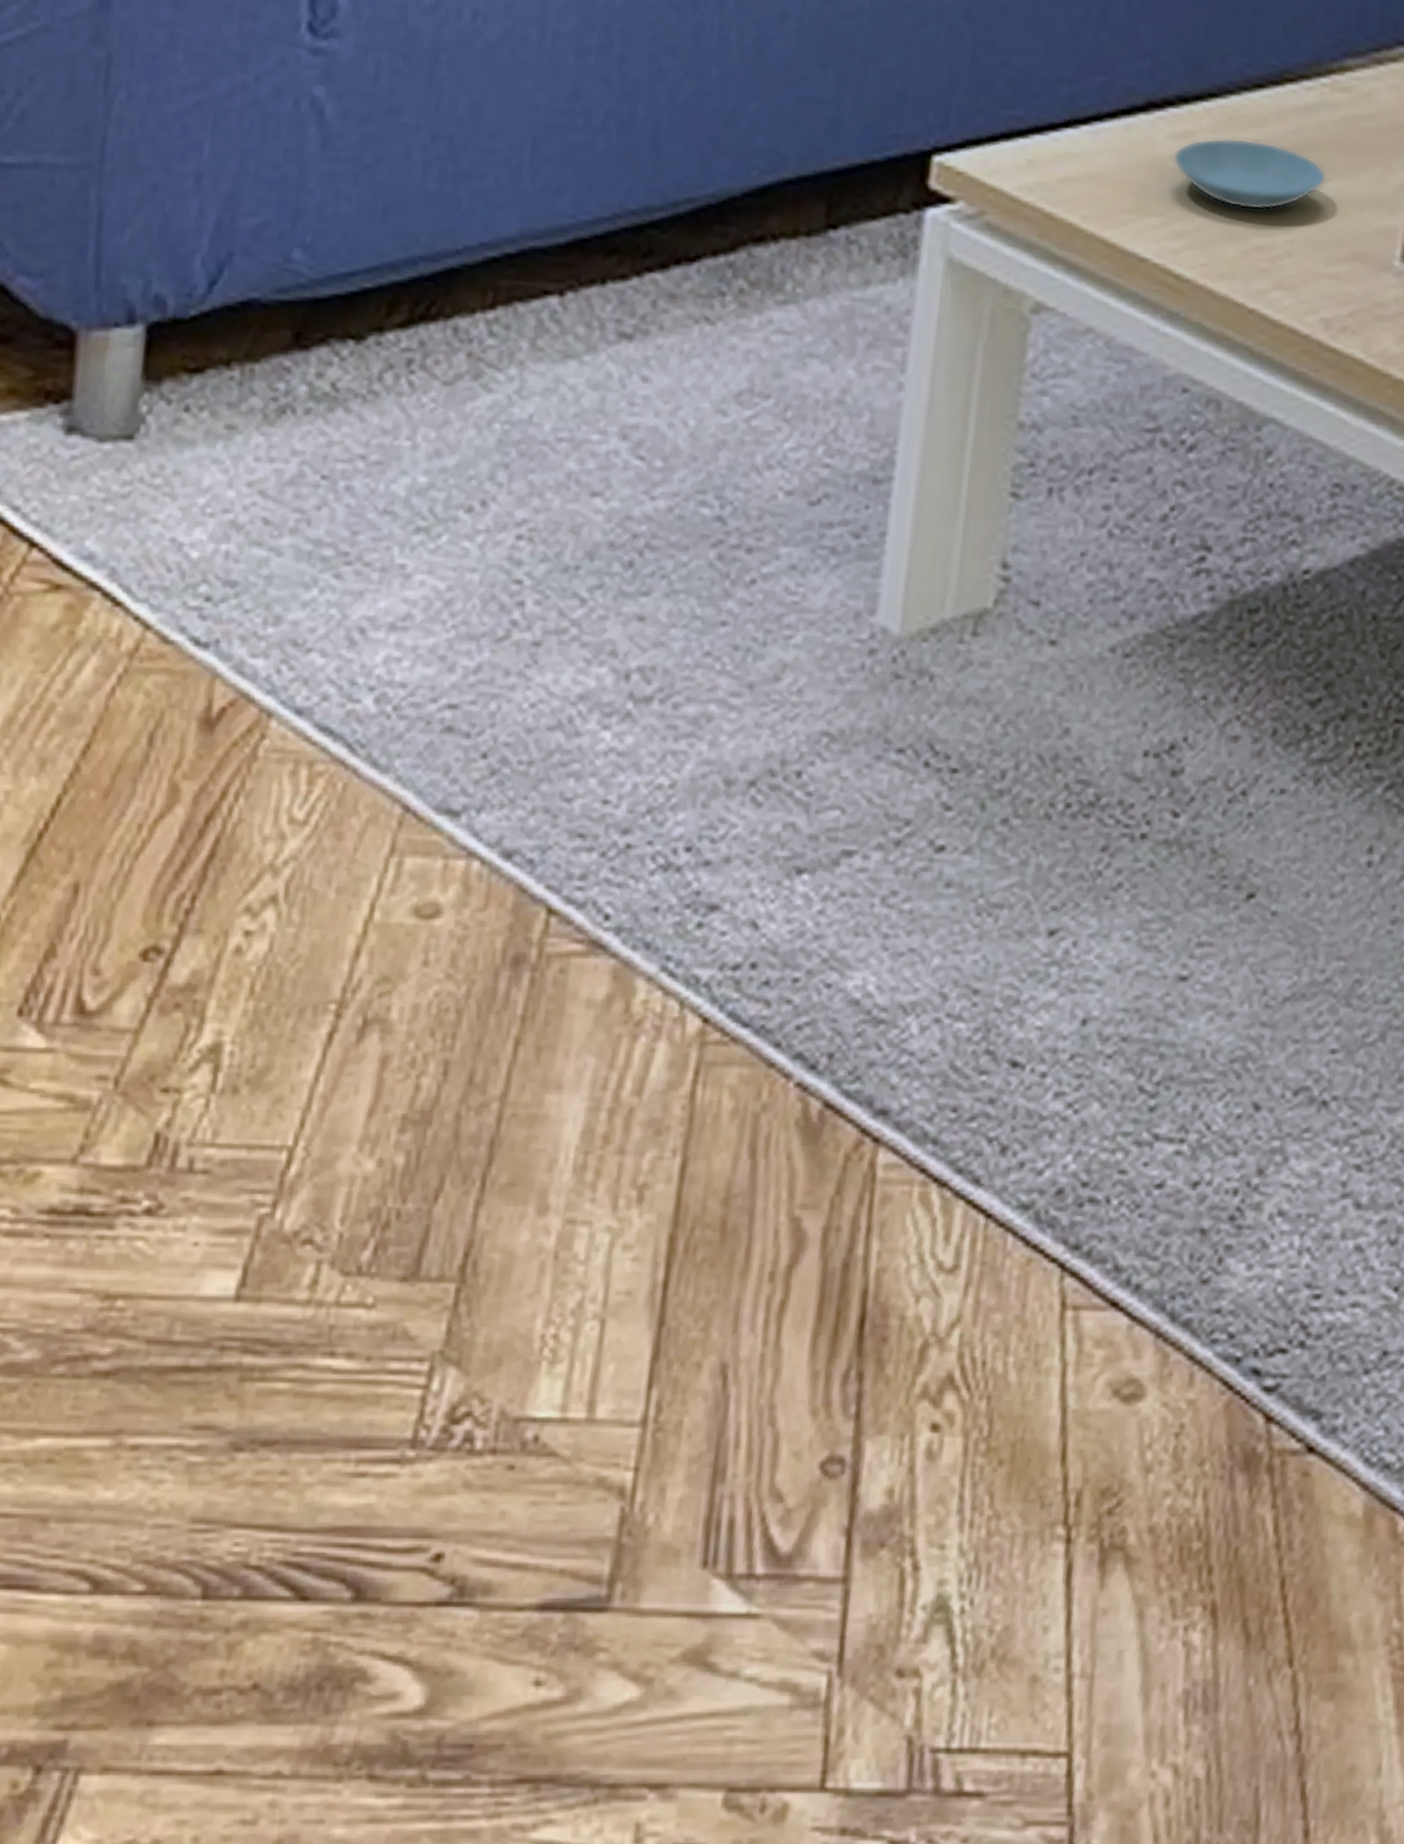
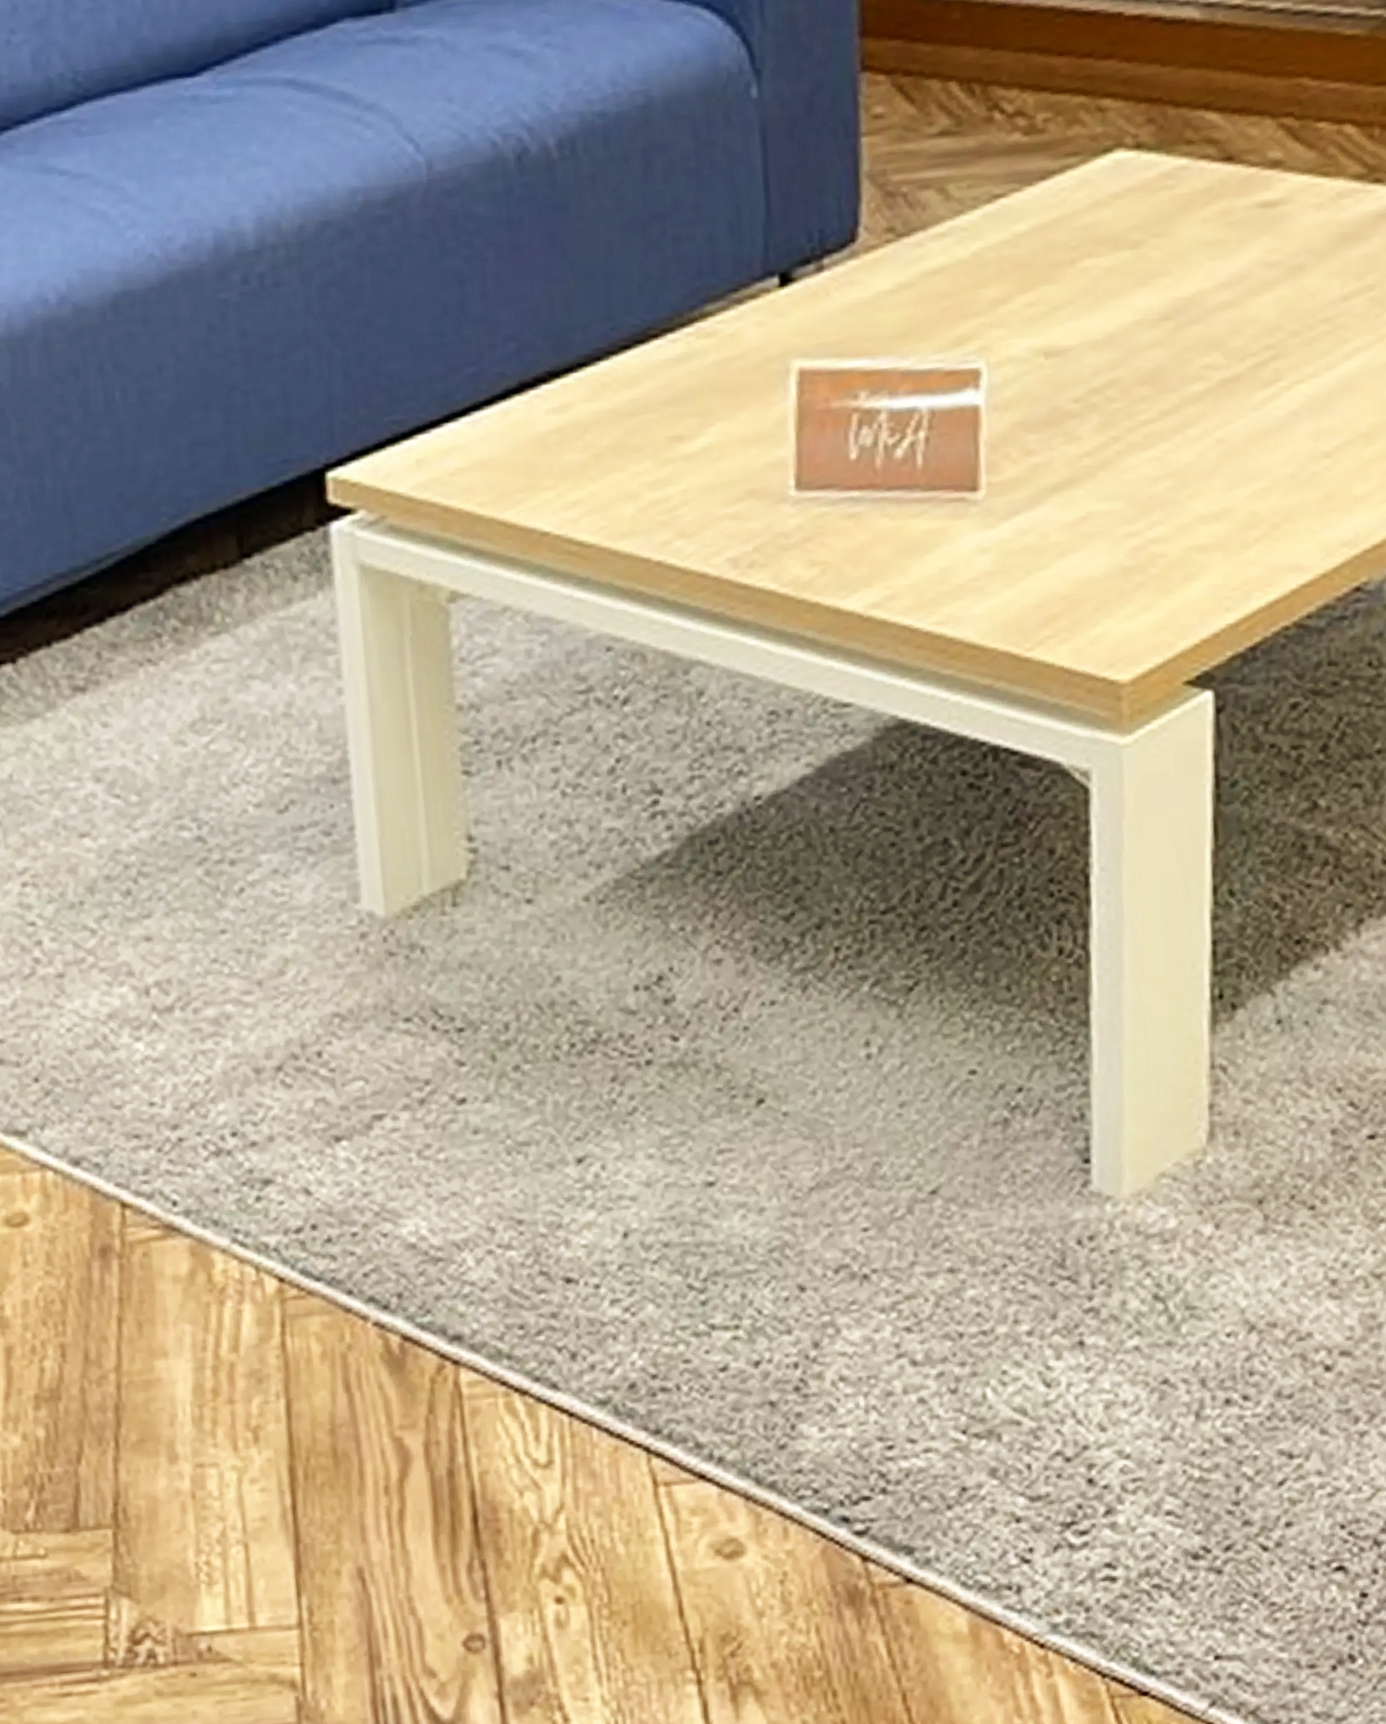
saucer: present [1172,137,1327,211] -> none [554,400,708,469]

